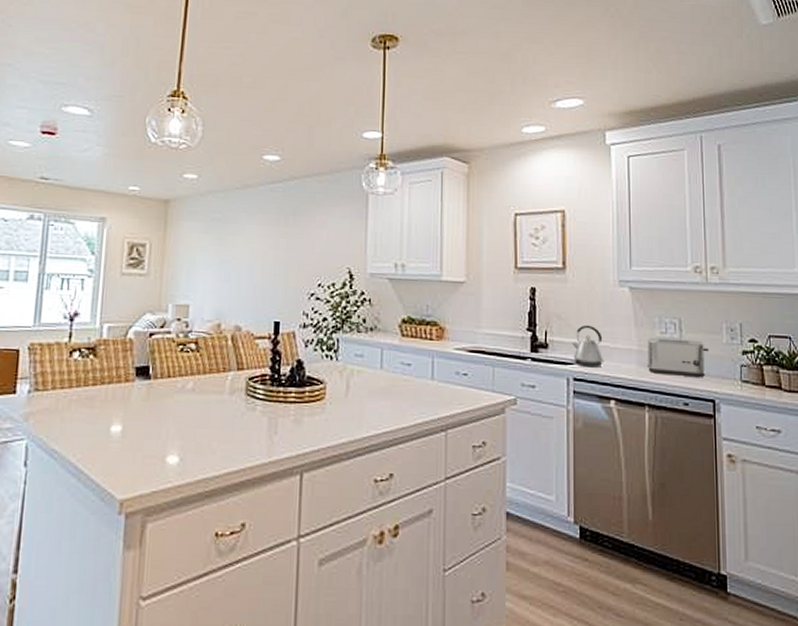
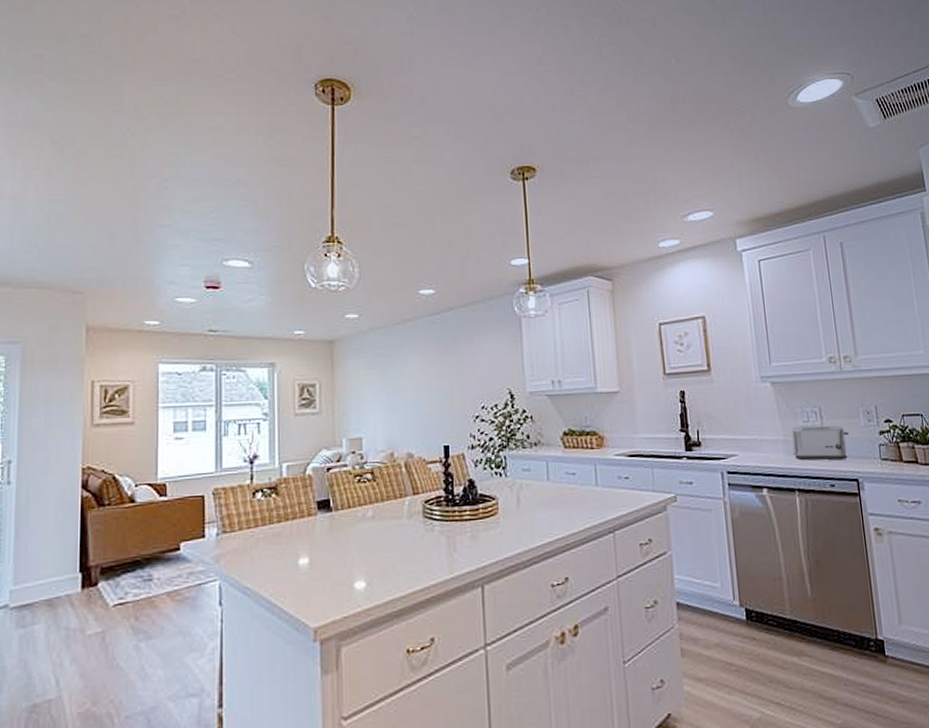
kettle: present [572,324,604,368] -> none [723,420,754,461]

